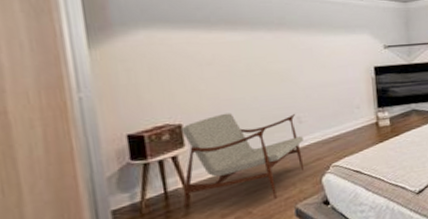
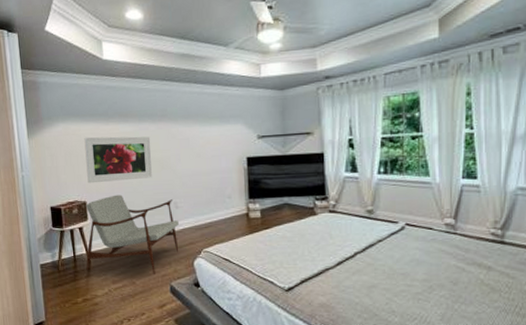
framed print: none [177,46,270,103] -> present [84,136,152,184]

